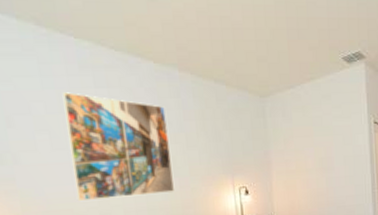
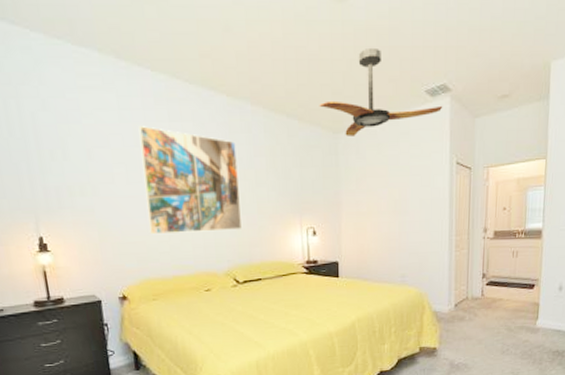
ceiling fan: none [245,18,359,100] -> present [319,47,443,136]

